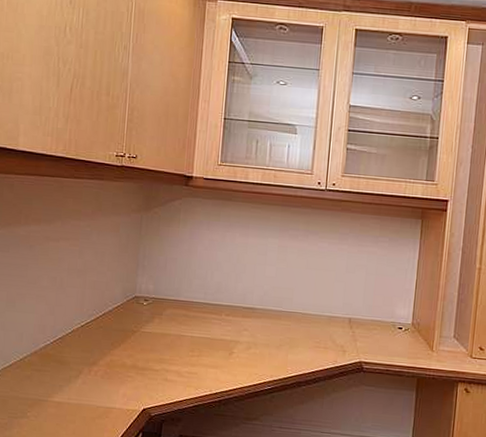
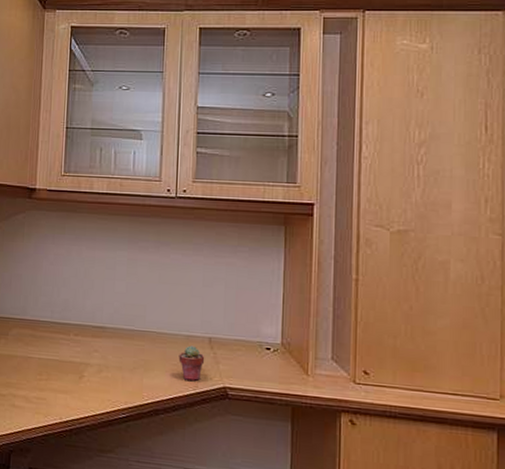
potted succulent: none [321,325,345,357] -> present [178,345,205,382]

